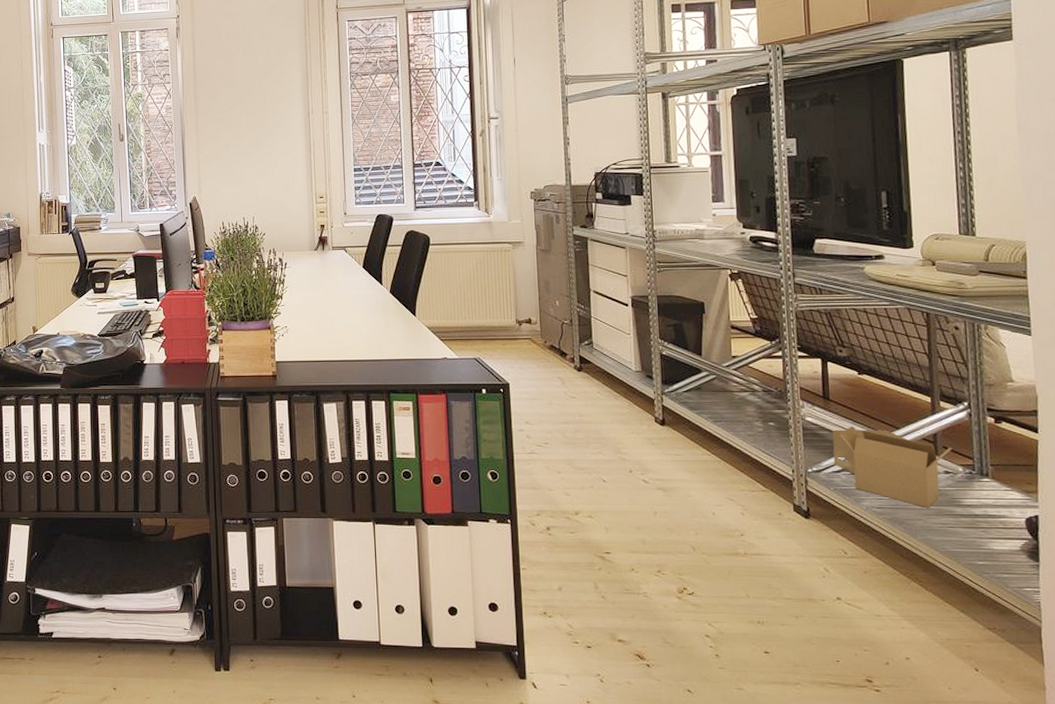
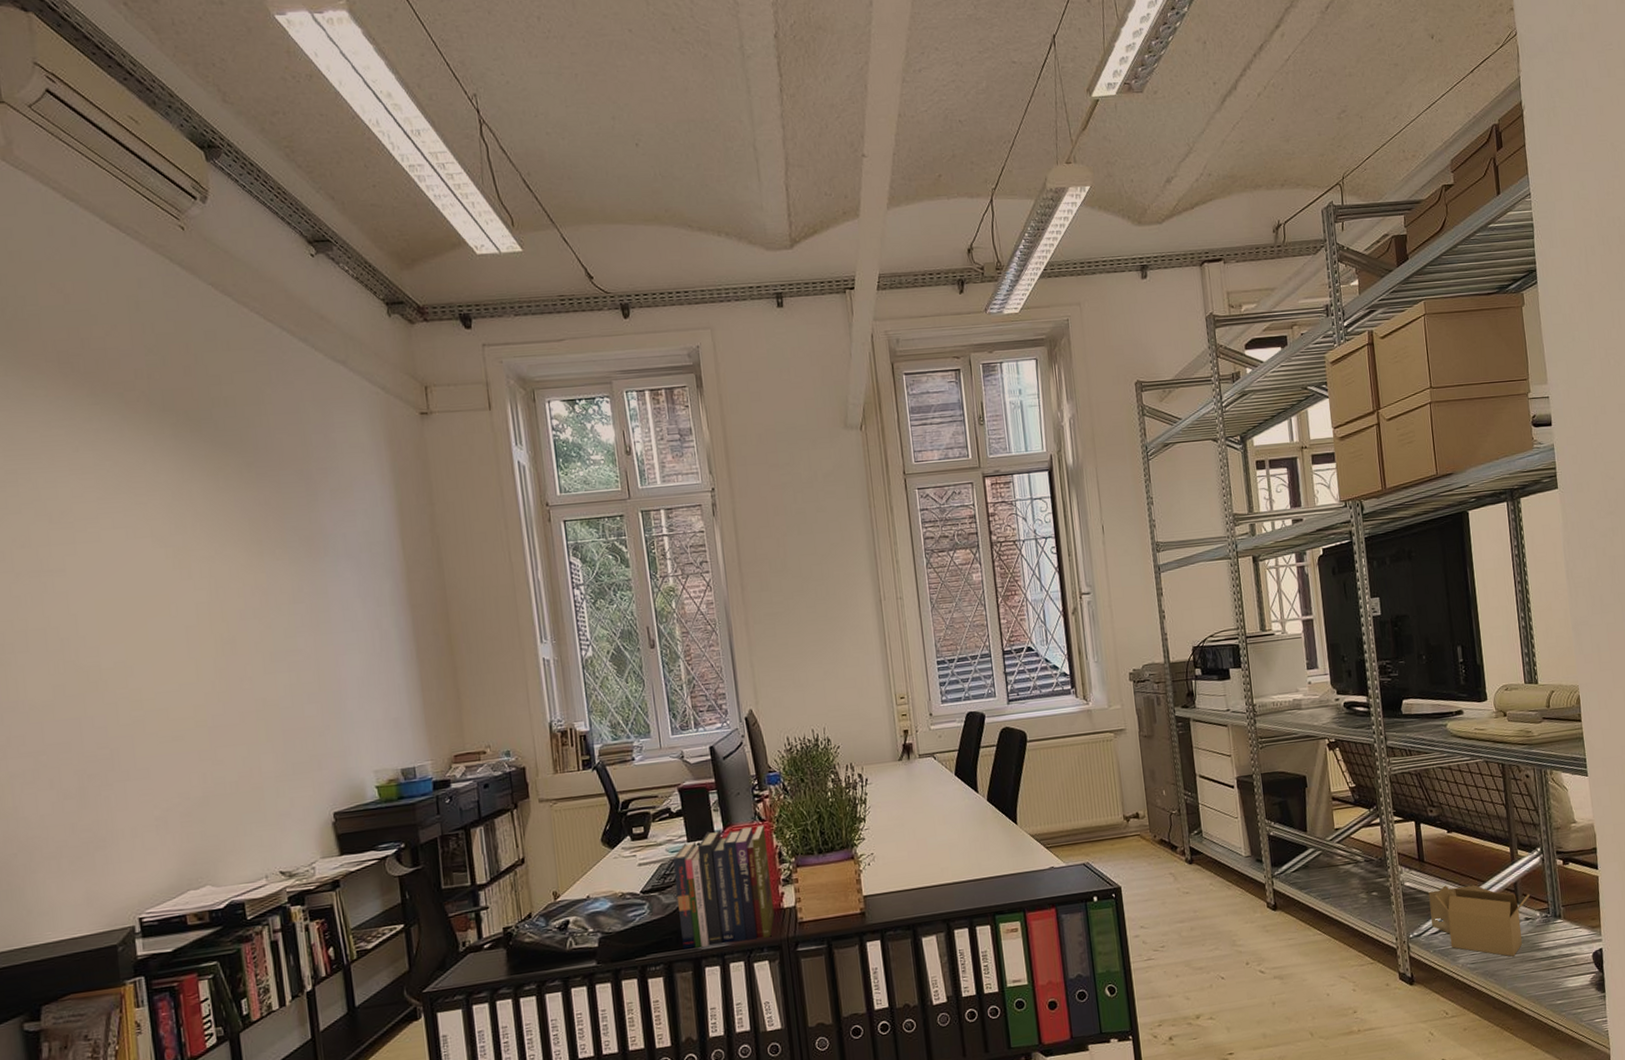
books: none [124,292,202,387] -> present [672,825,775,949]

